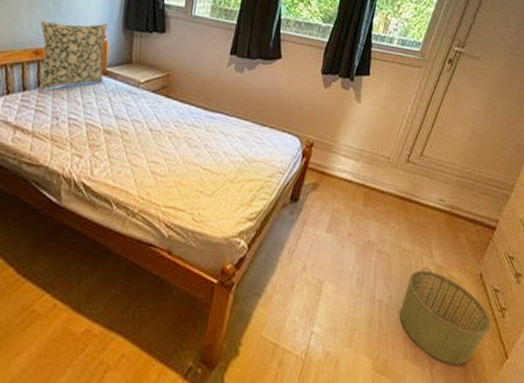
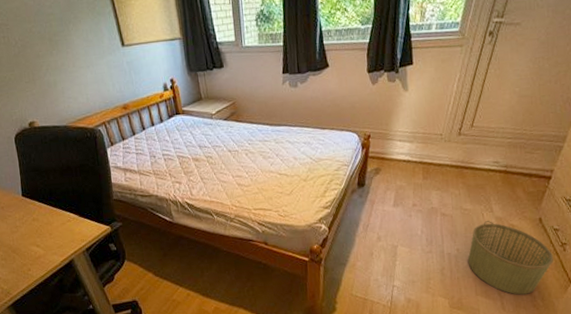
pillow: present [38,21,108,91] -> none [121,71,183,137]

